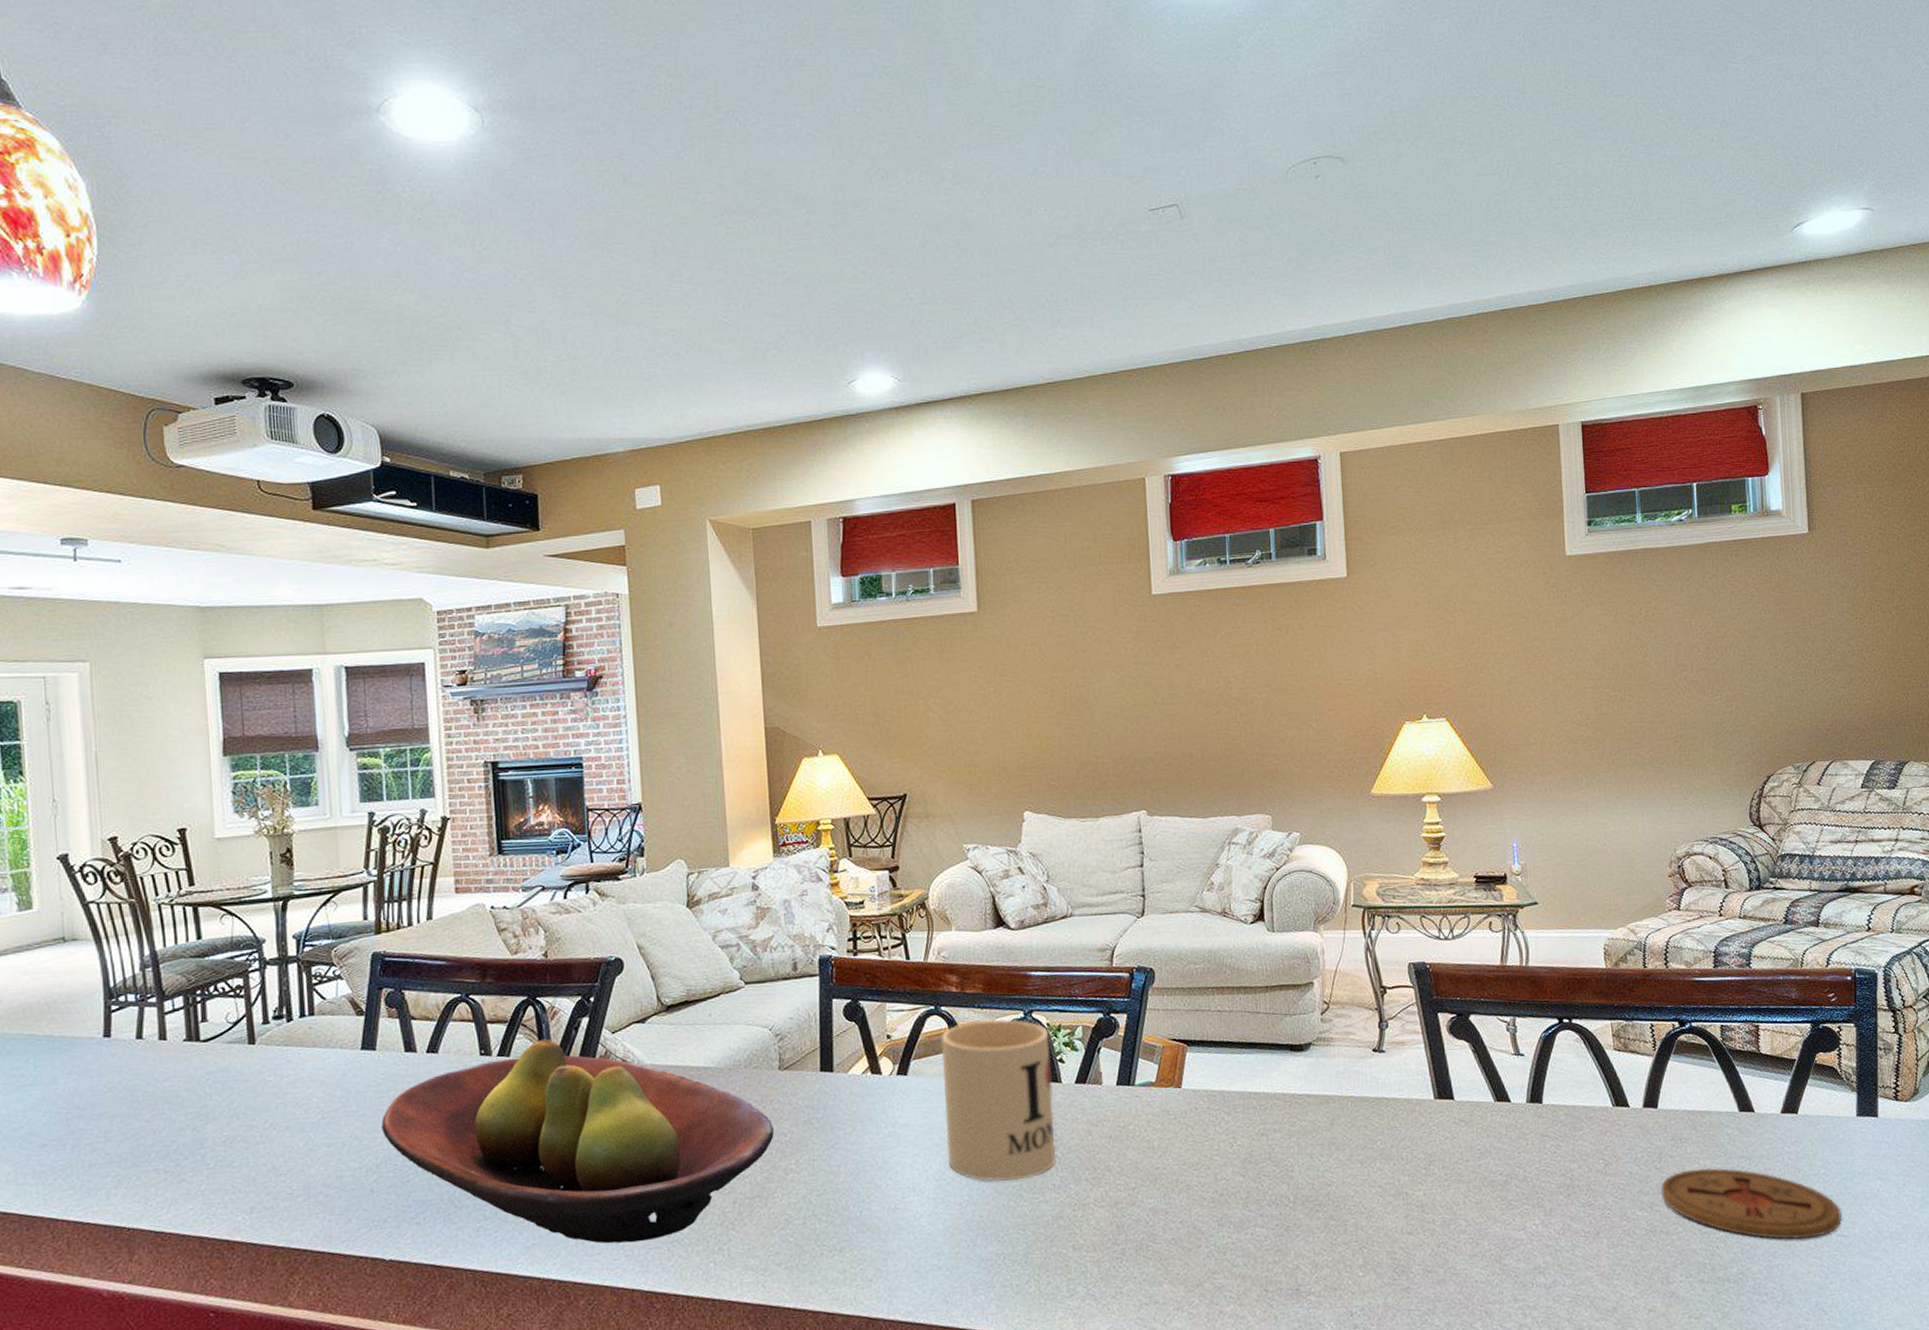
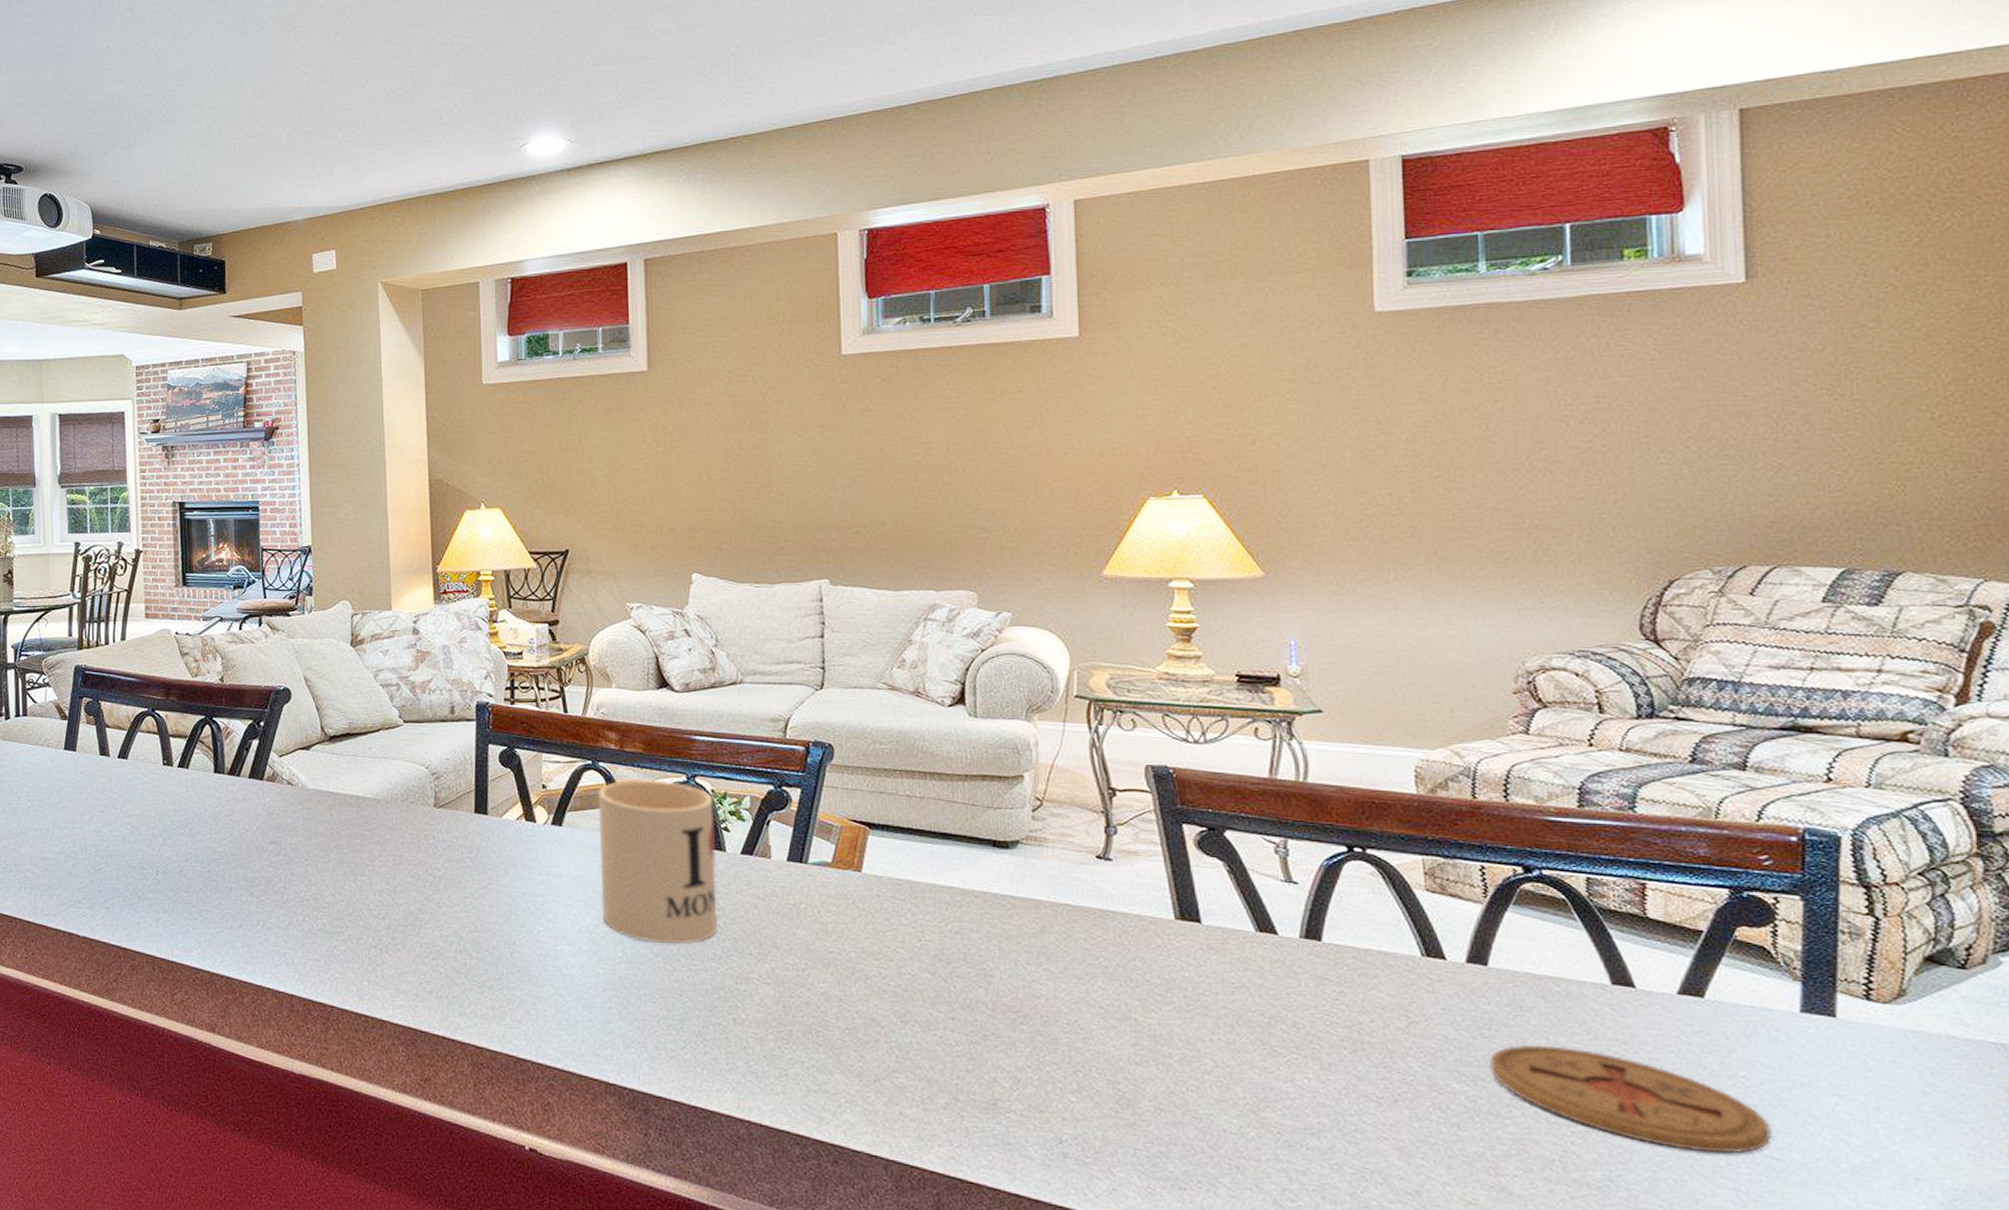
fruit bowl: present [381,1039,774,1244] -> none [79,756,428,952]

